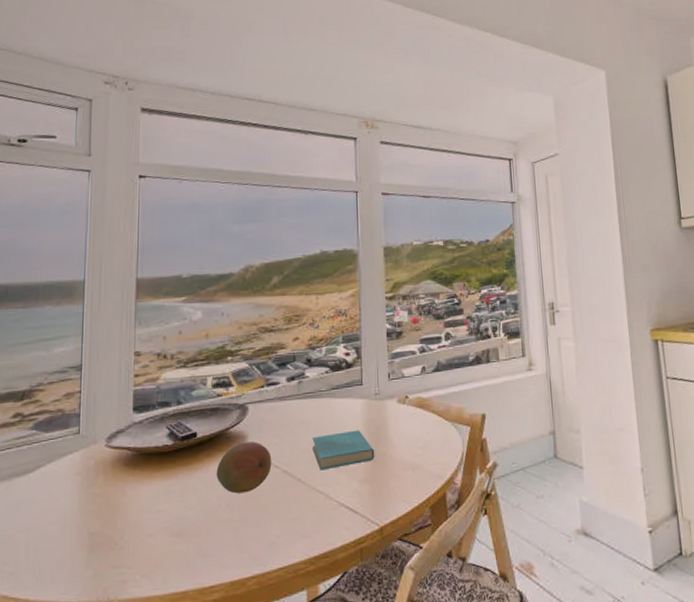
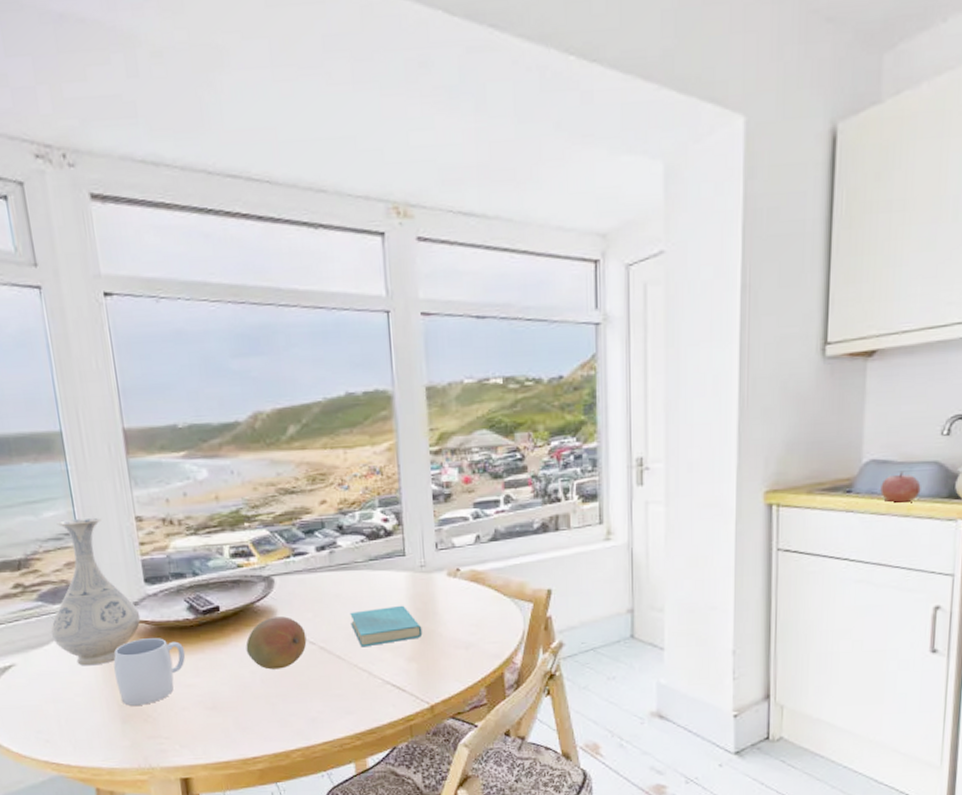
vase: none [38,352,124,493] -> present [50,517,141,666]
mug: none [90,464,160,534] -> present [113,638,186,706]

